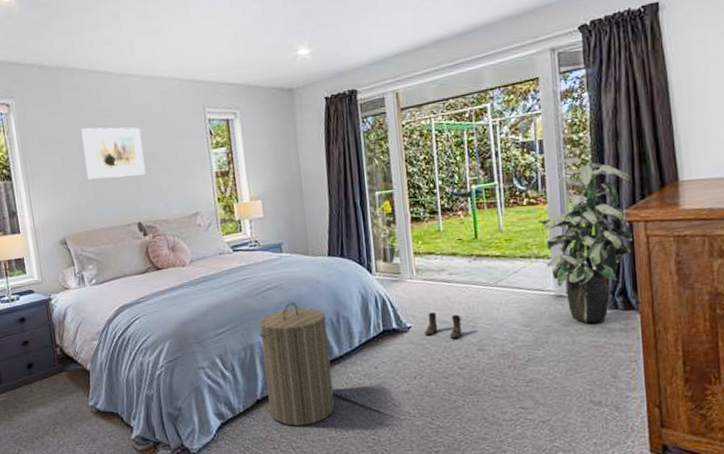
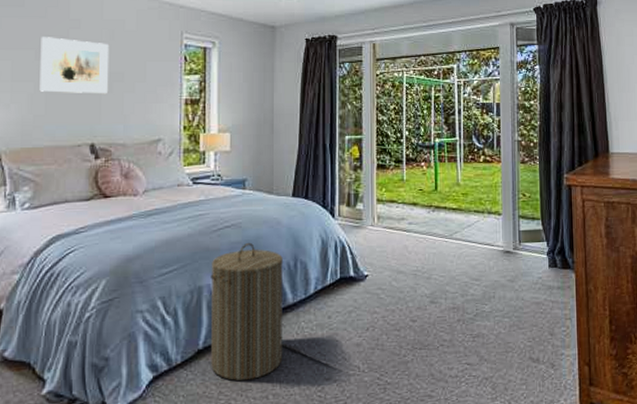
boots: present [424,312,462,339] -> none [380,262,417,290]
indoor plant: present [537,157,633,324] -> none [491,122,572,280]

